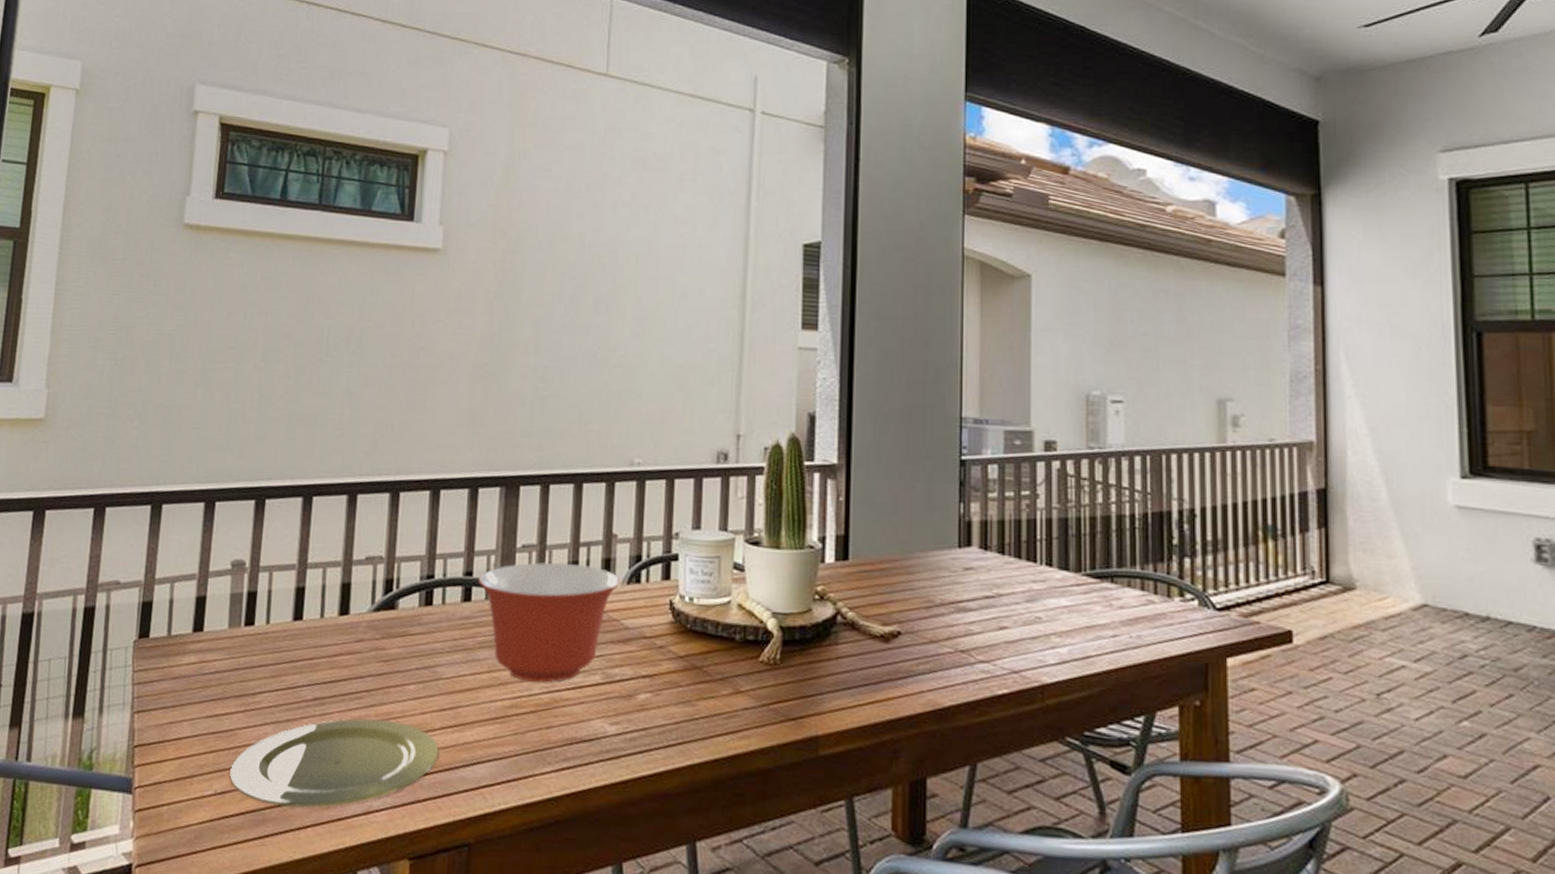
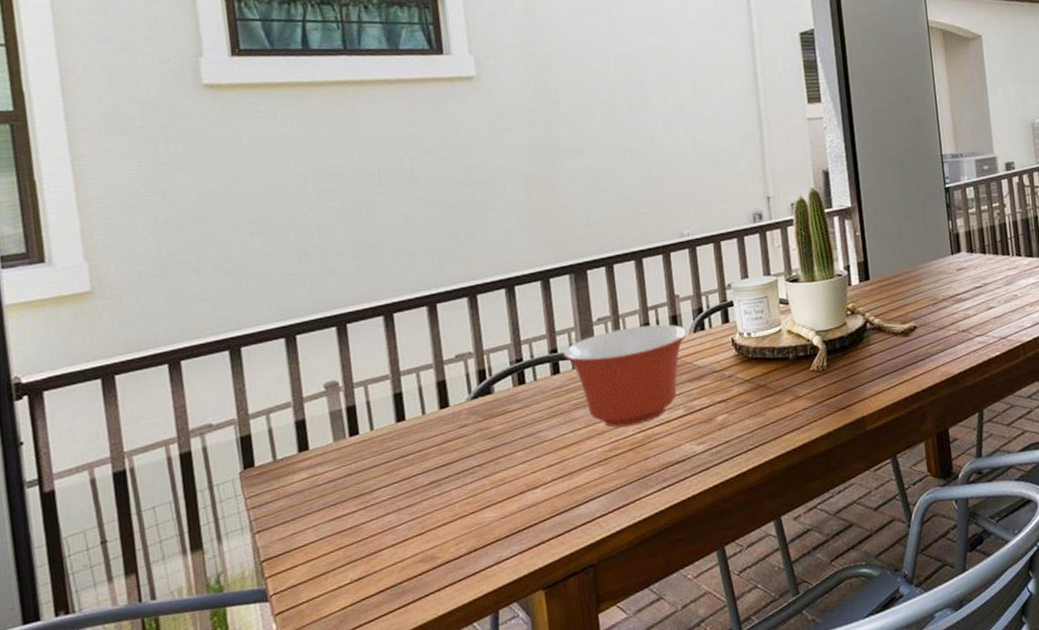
plate: present [229,718,439,808] -> none [362,484,554,578]

